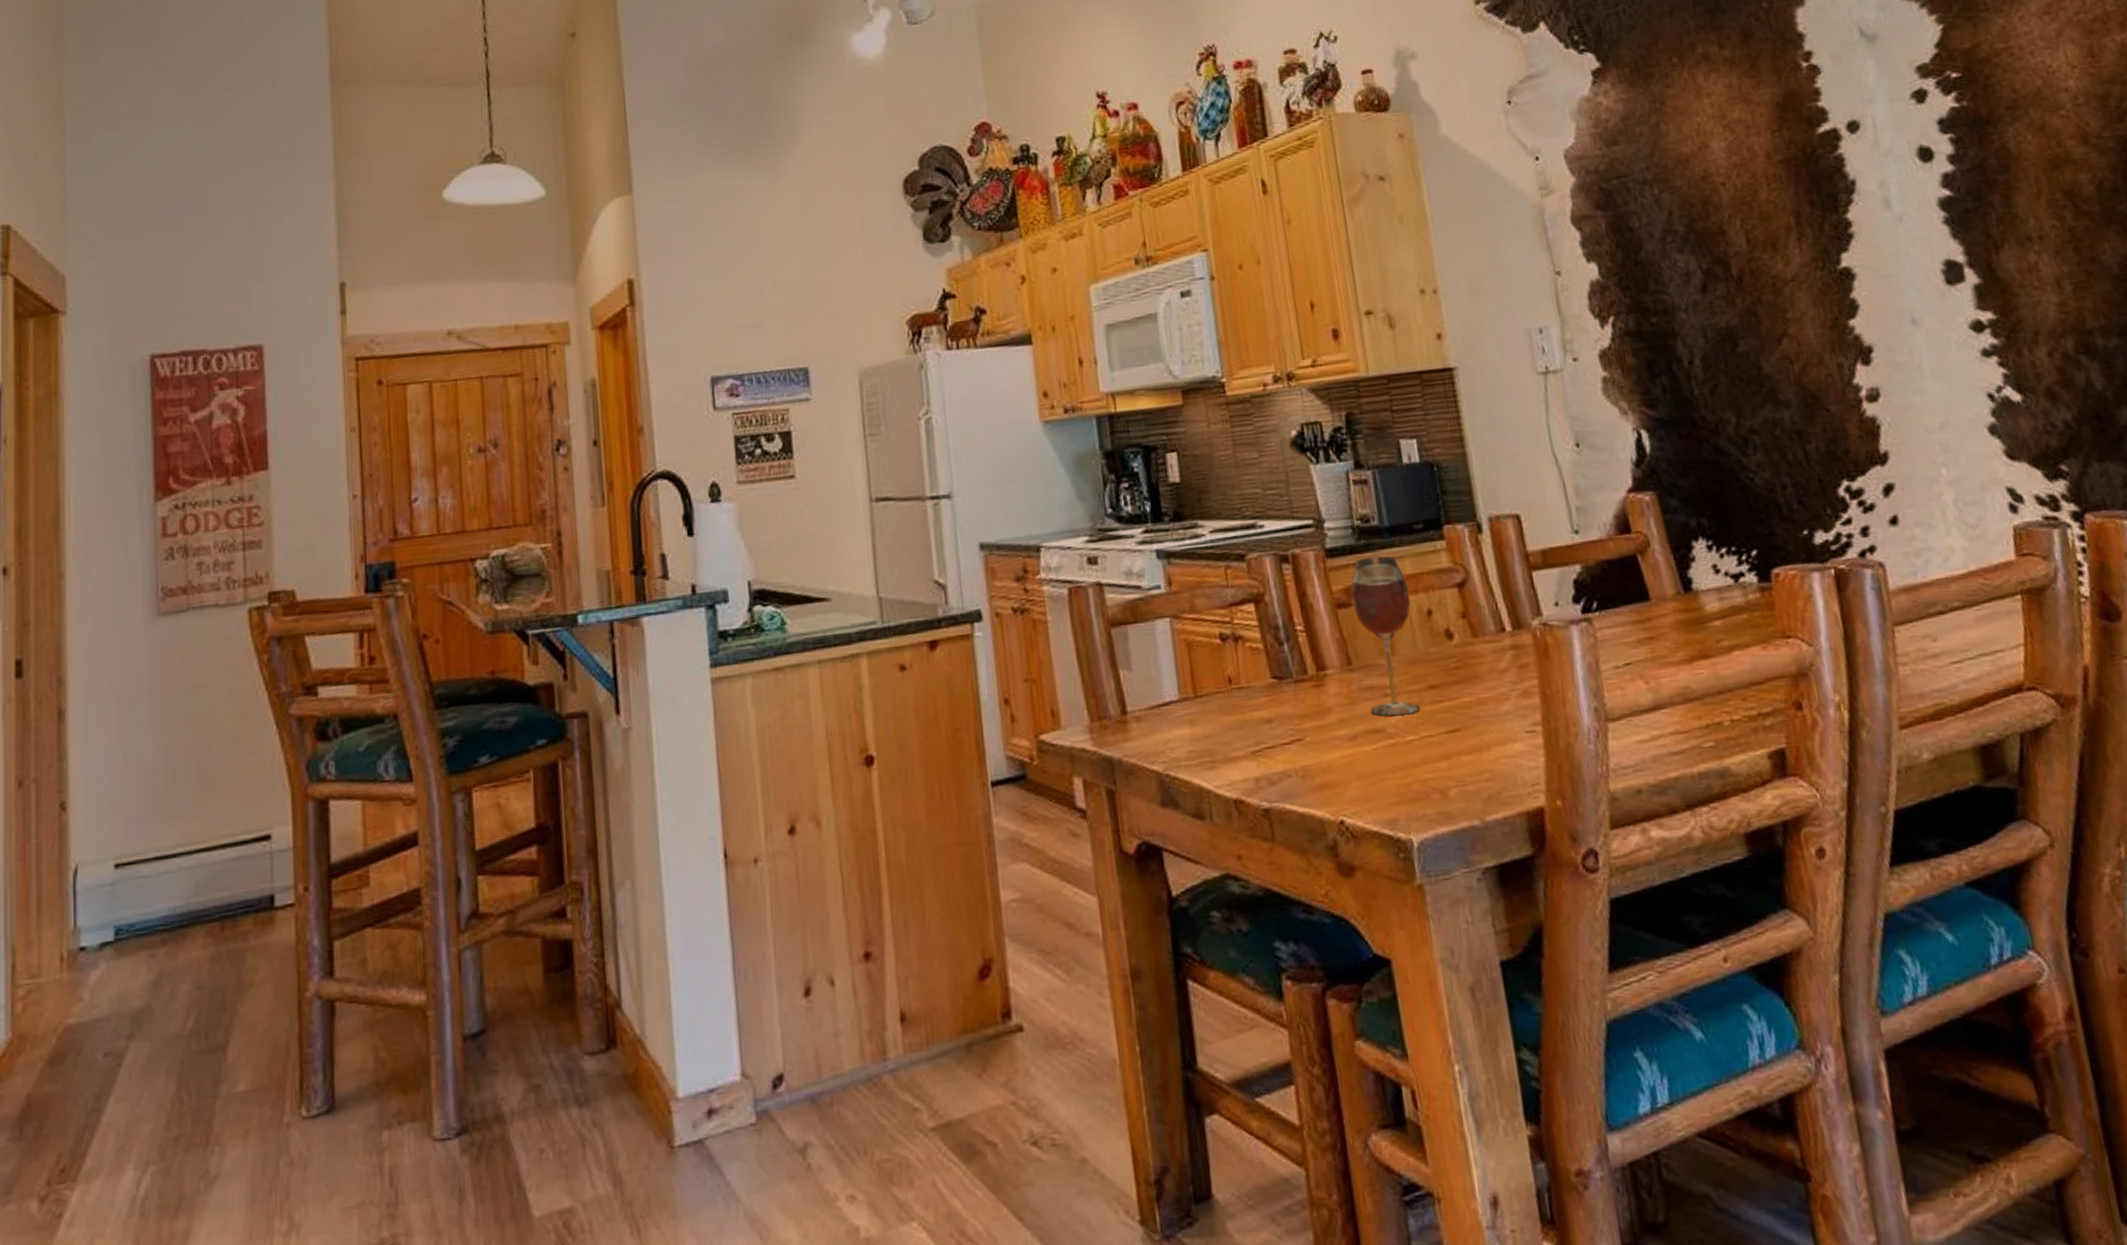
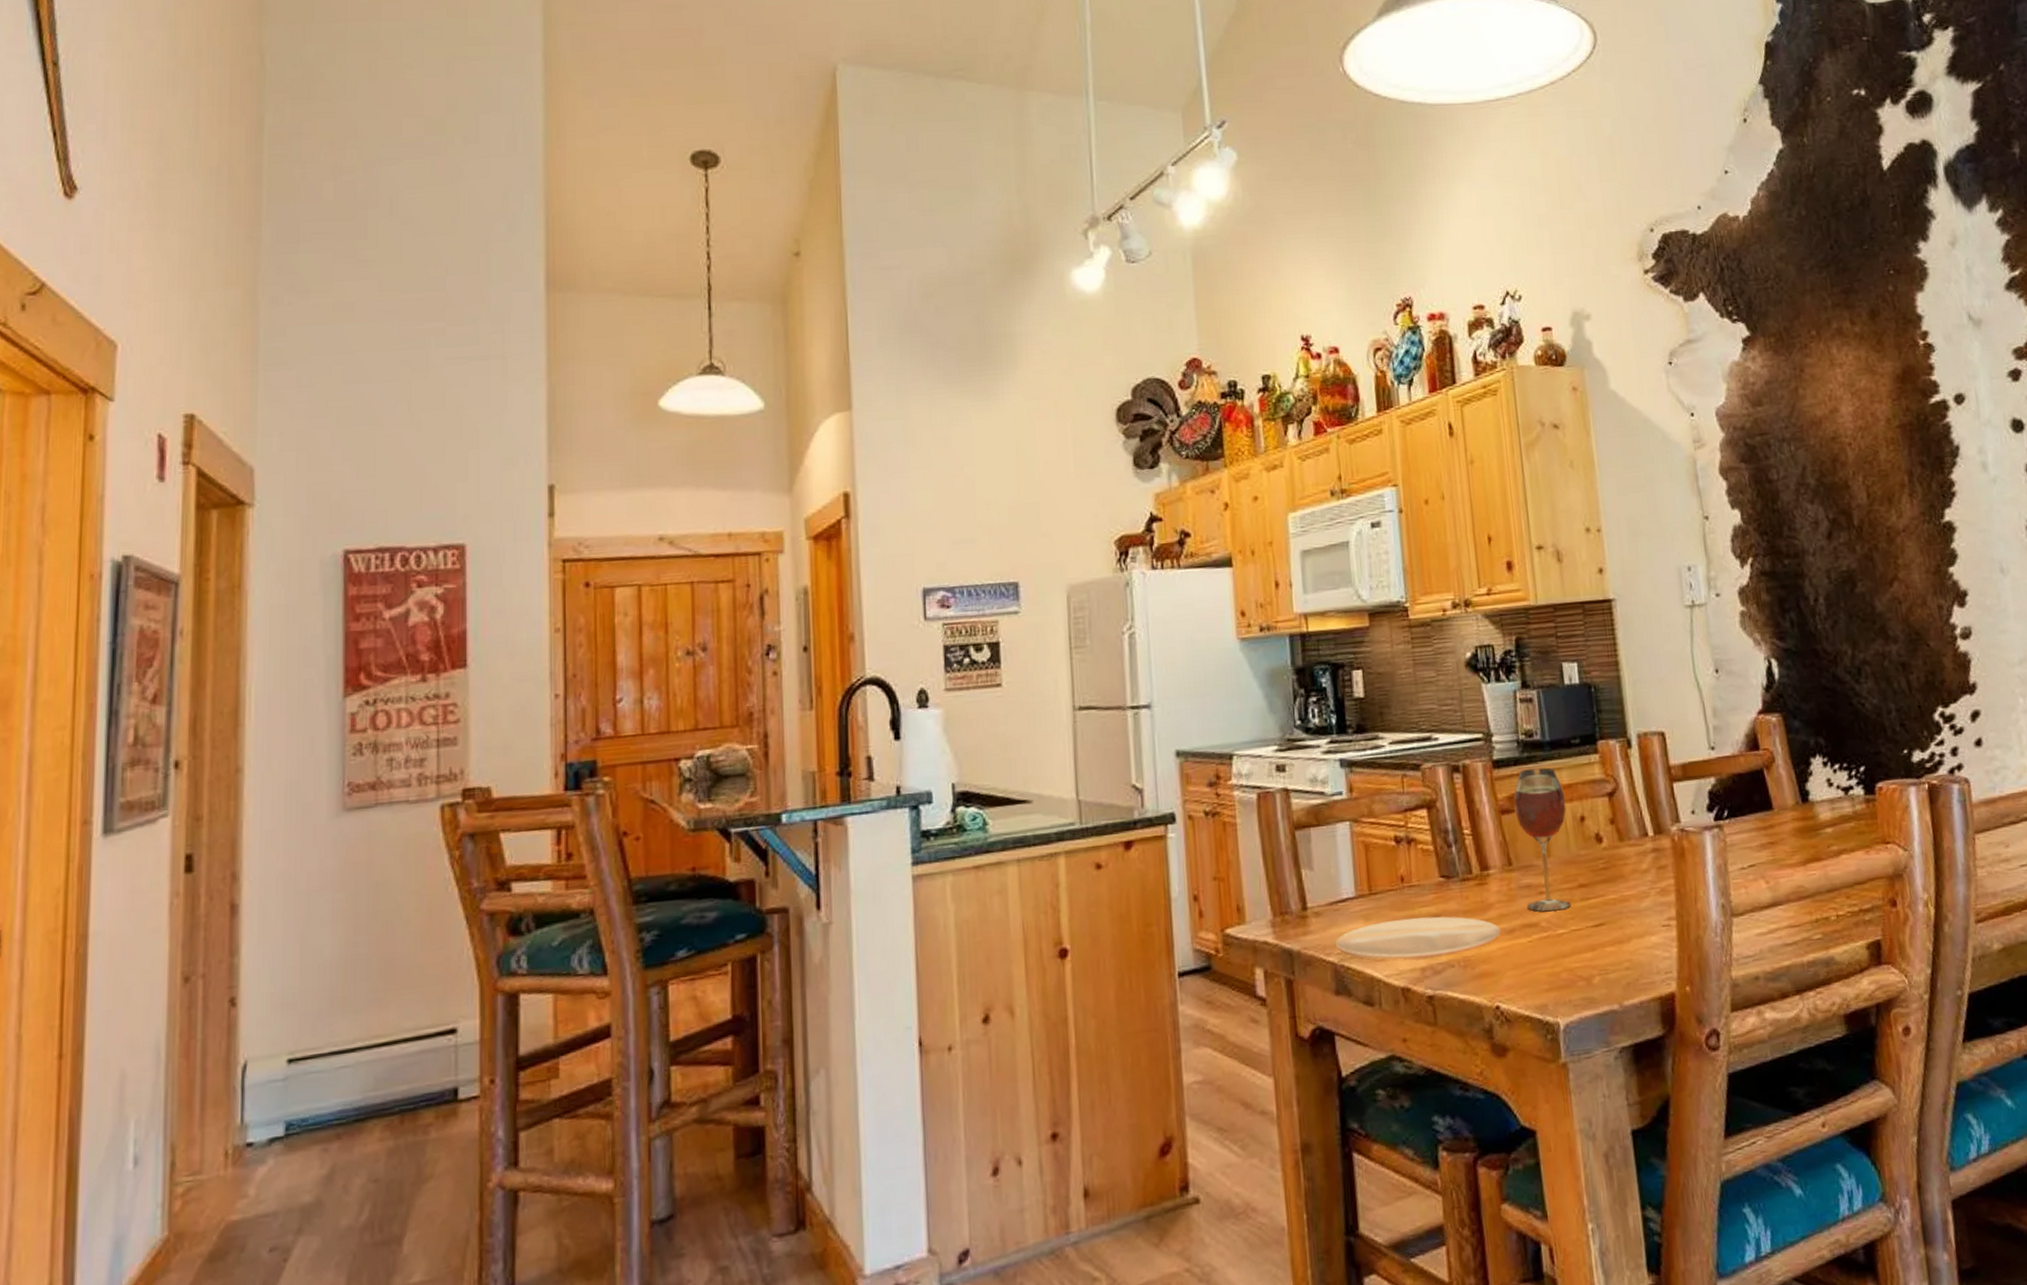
plate: none [1159,721,1342,770] -> present [1336,916,1501,961]

